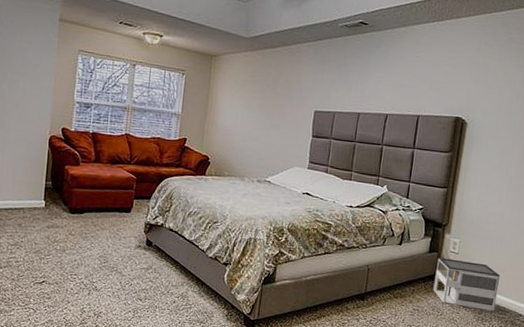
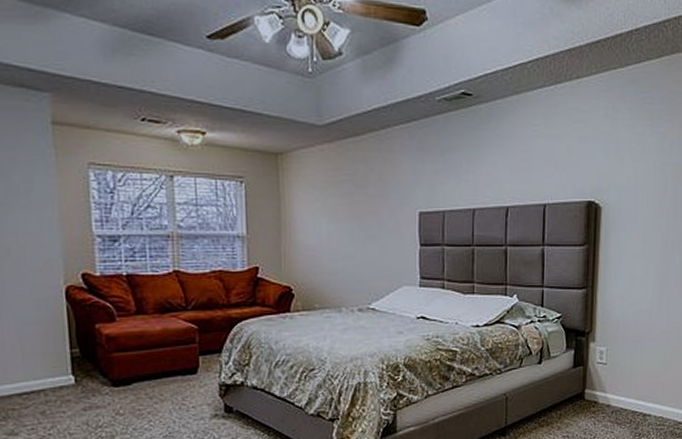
architectural model: present [433,257,501,311] -> none [582,371,655,424]

